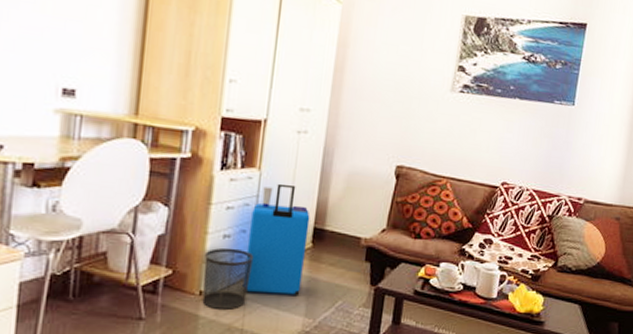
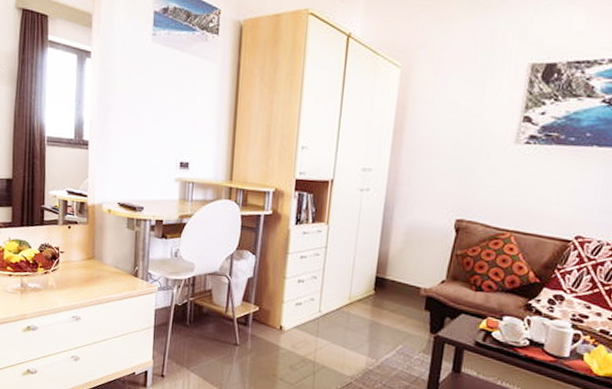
waste bin: present [202,247,254,310] -> none [282,291,324,344]
suitcase: present [243,183,310,296] -> none [314,236,373,338]

